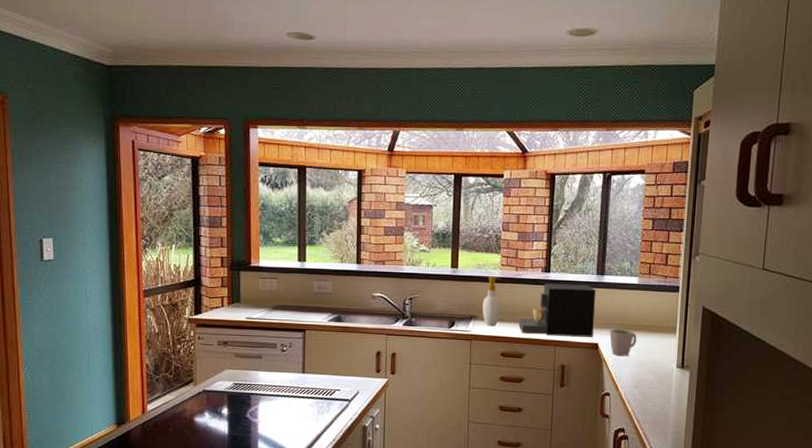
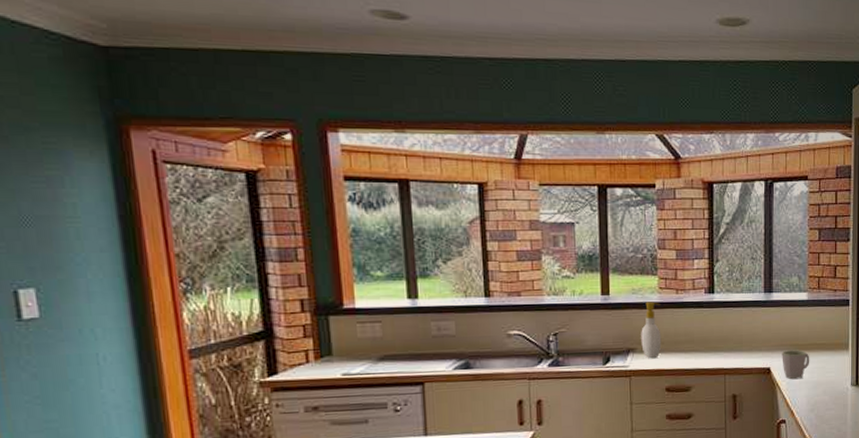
coffee maker: present [519,283,596,337] -> none [683,304,765,364]

